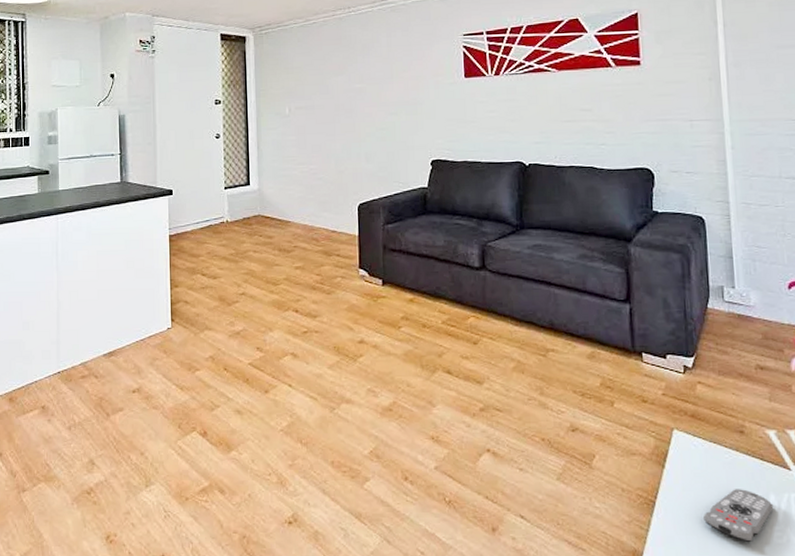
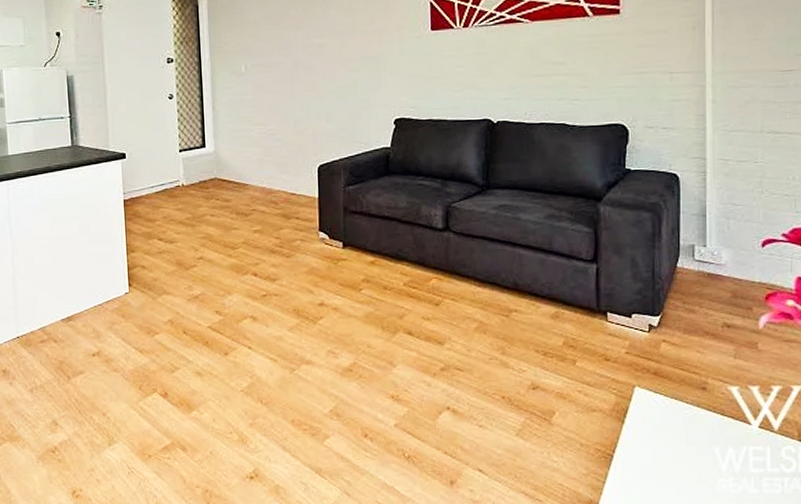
remote control: present [704,489,774,542] -> none [661,443,731,492]

